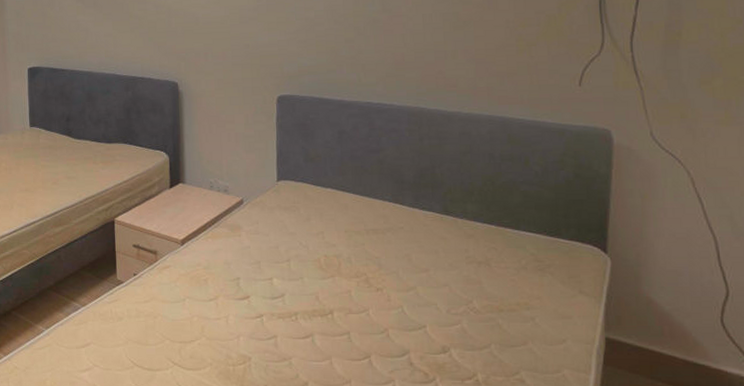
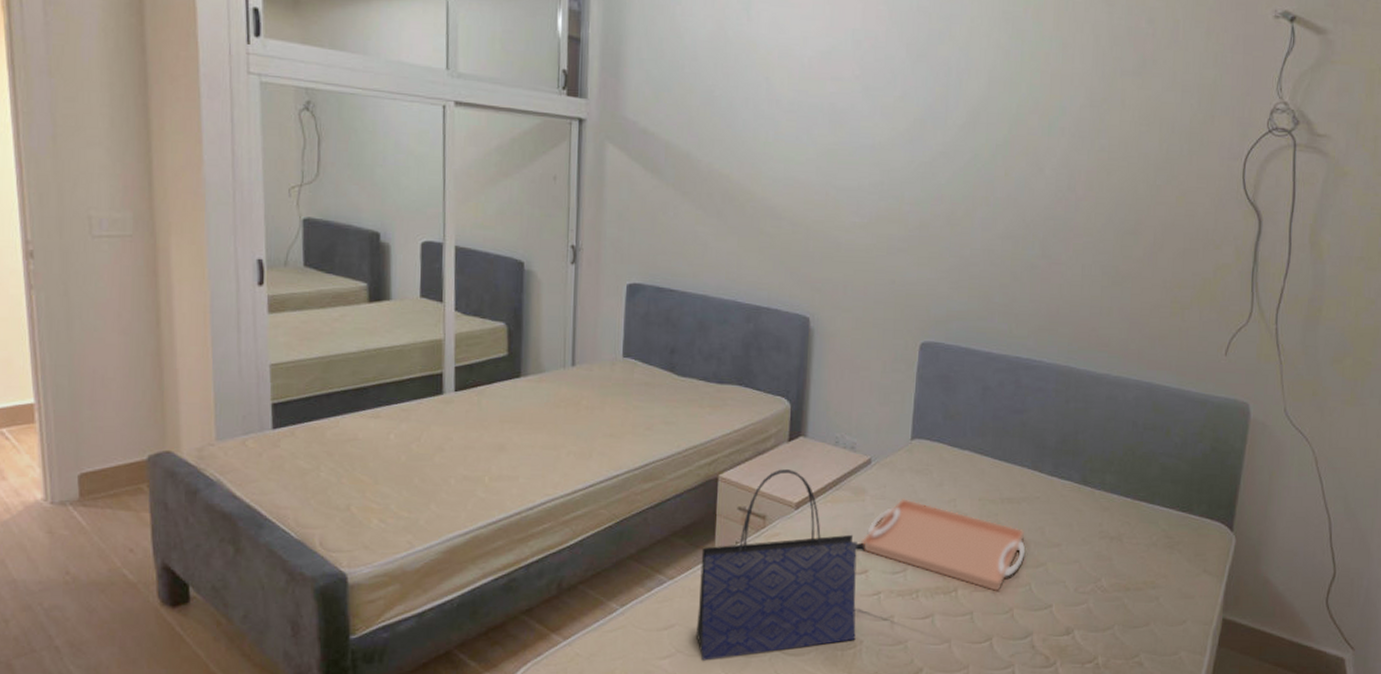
tote bag: none [106,212,246,374] -> present [695,469,866,661]
serving tray: none [240,233,395,313] -> present [860,499,1026,591]

